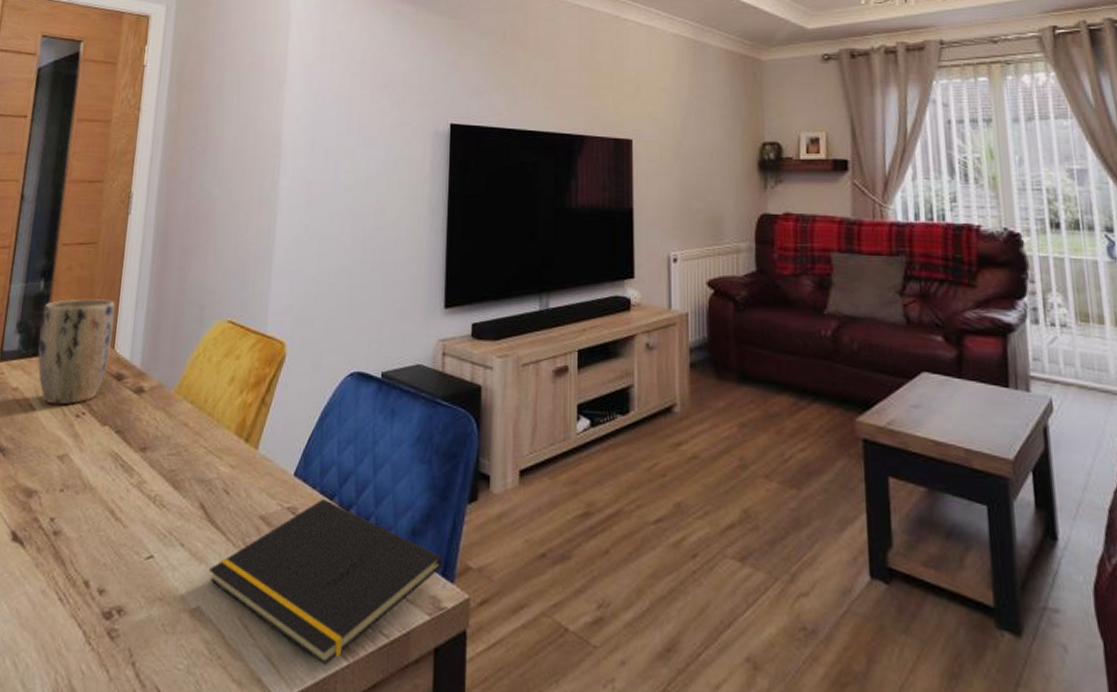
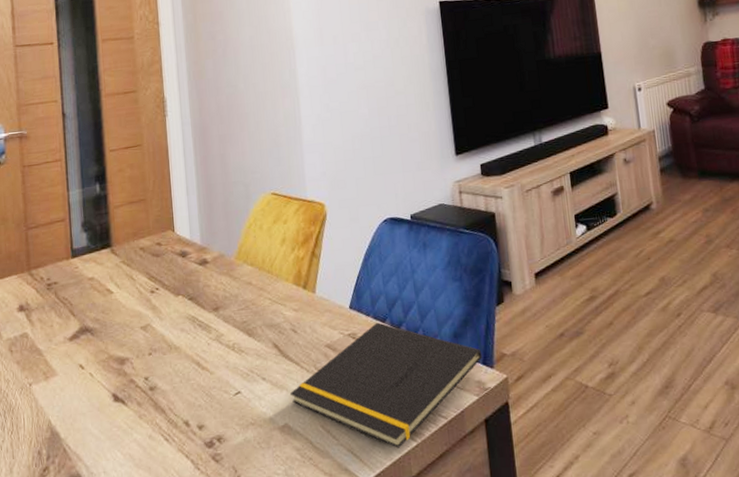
plant pot: present [37,299,115,405] -> none [103,191,172,286]

